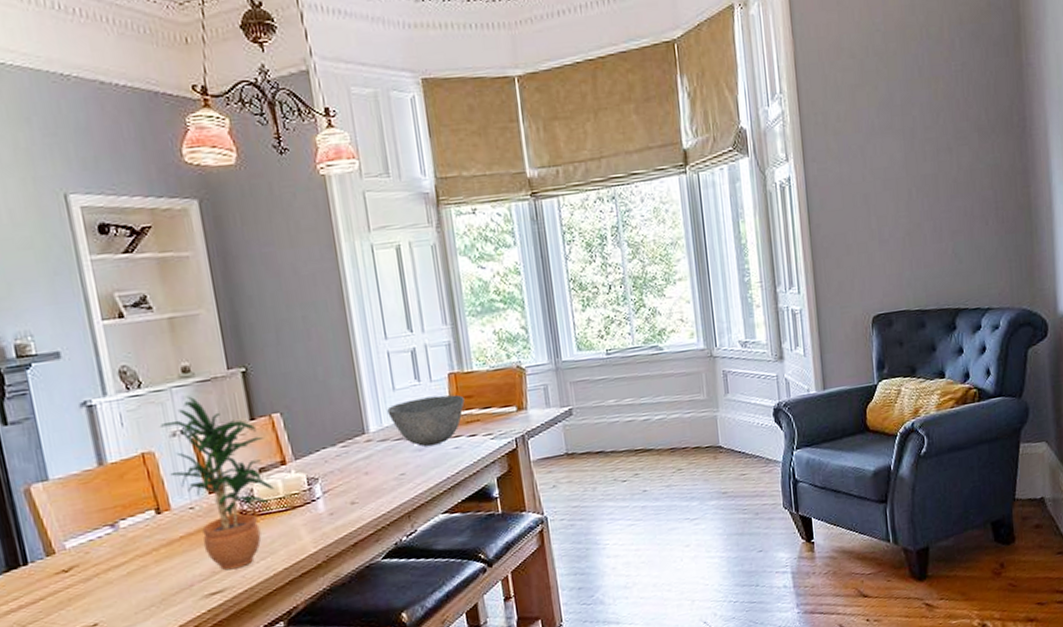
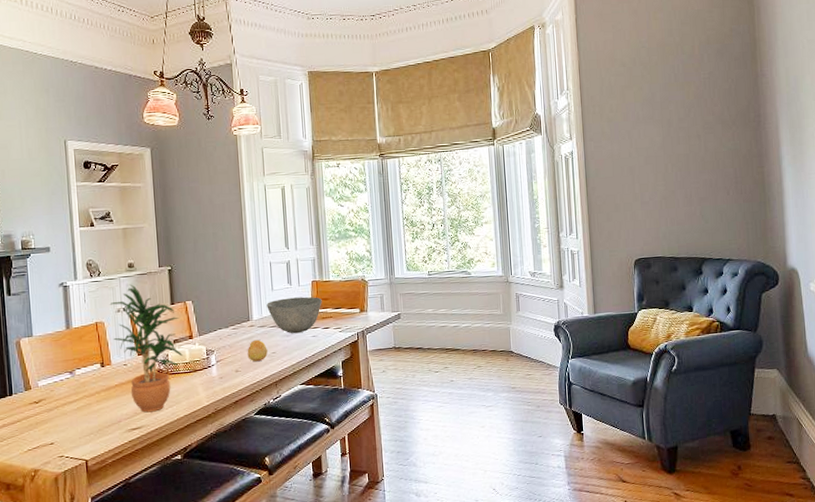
fruit: none [365,458,394,489] -> present [247,339,268,362]

